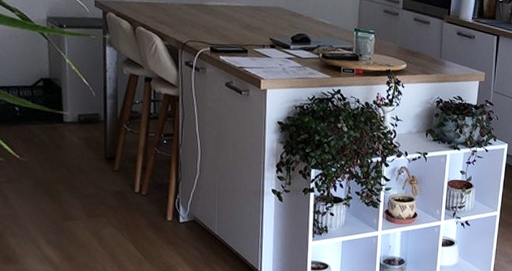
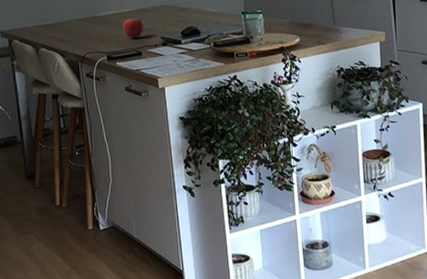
fruit: none [230,12,253,35] -> present [122,16,143,39]

